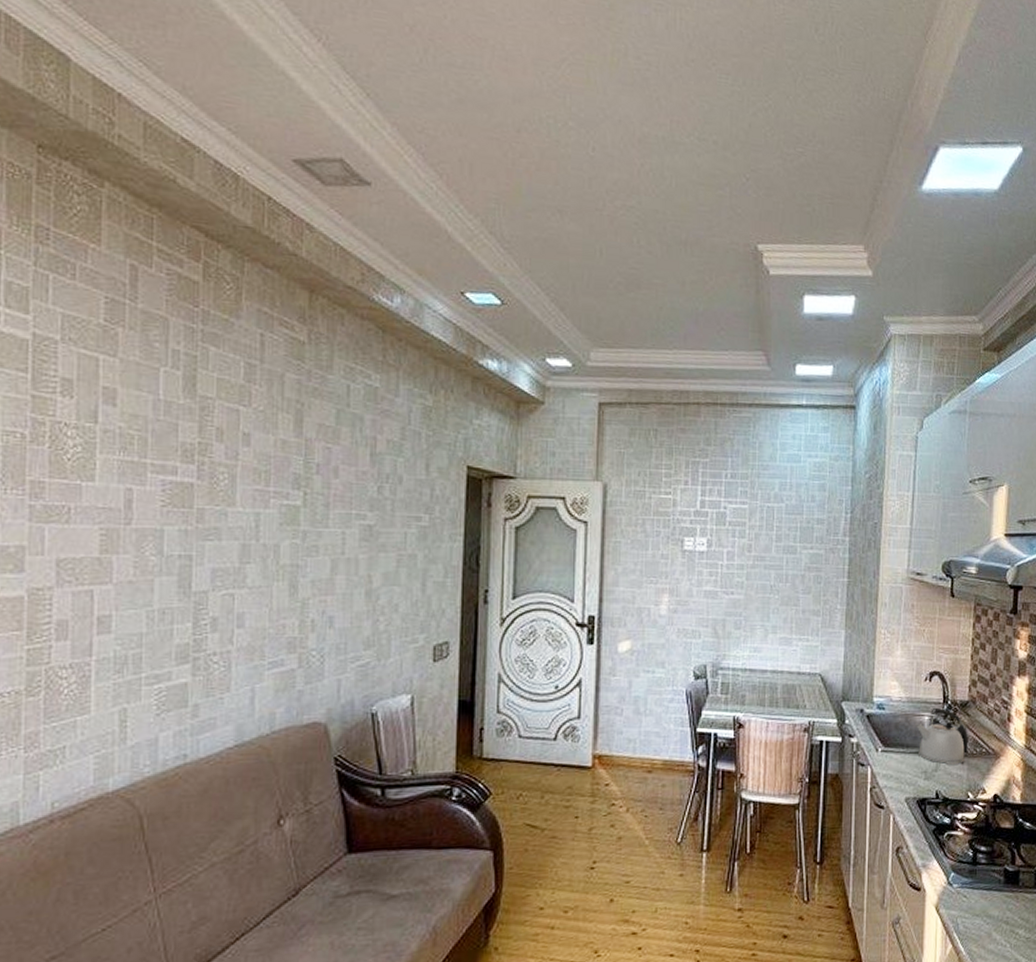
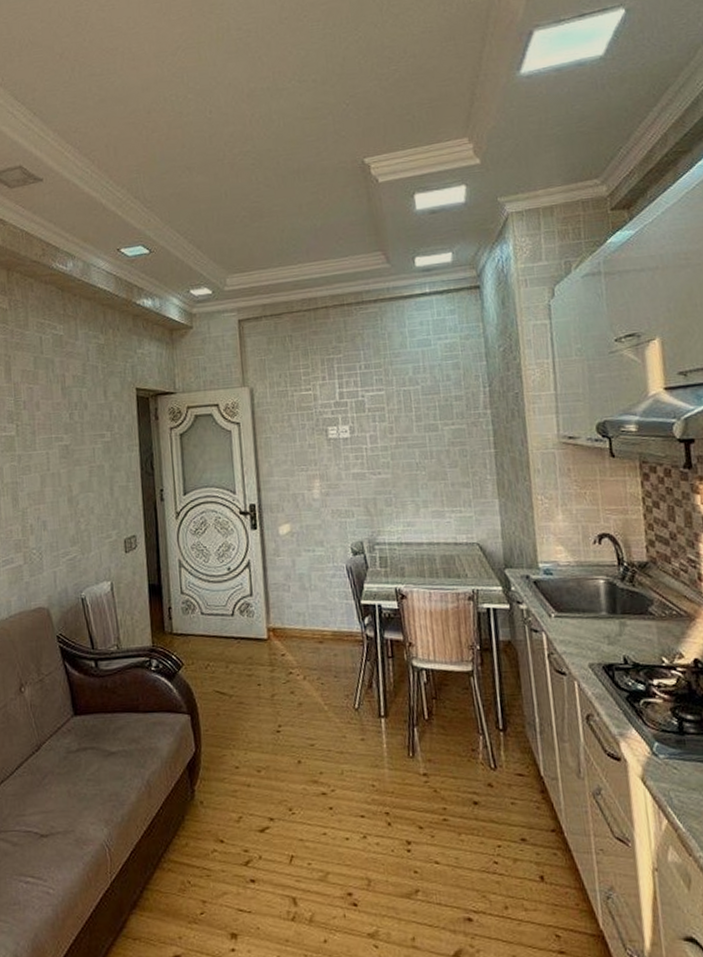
kettle: present [915,707,968,766] -> none [589,570,655,630]

